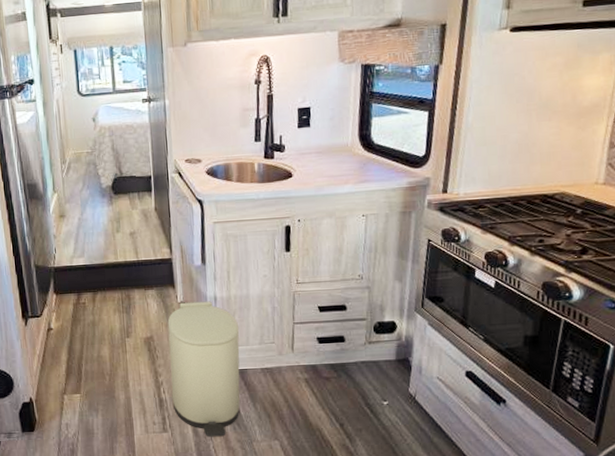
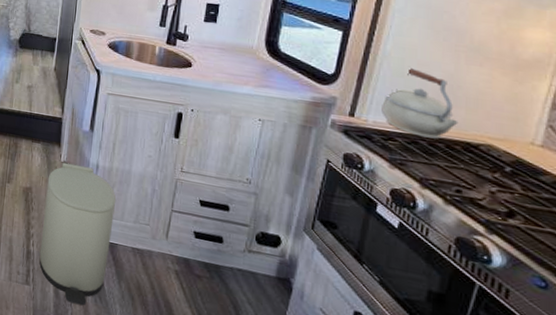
kettle: none [470,134,536,199] -> present [381,67,458,139]

